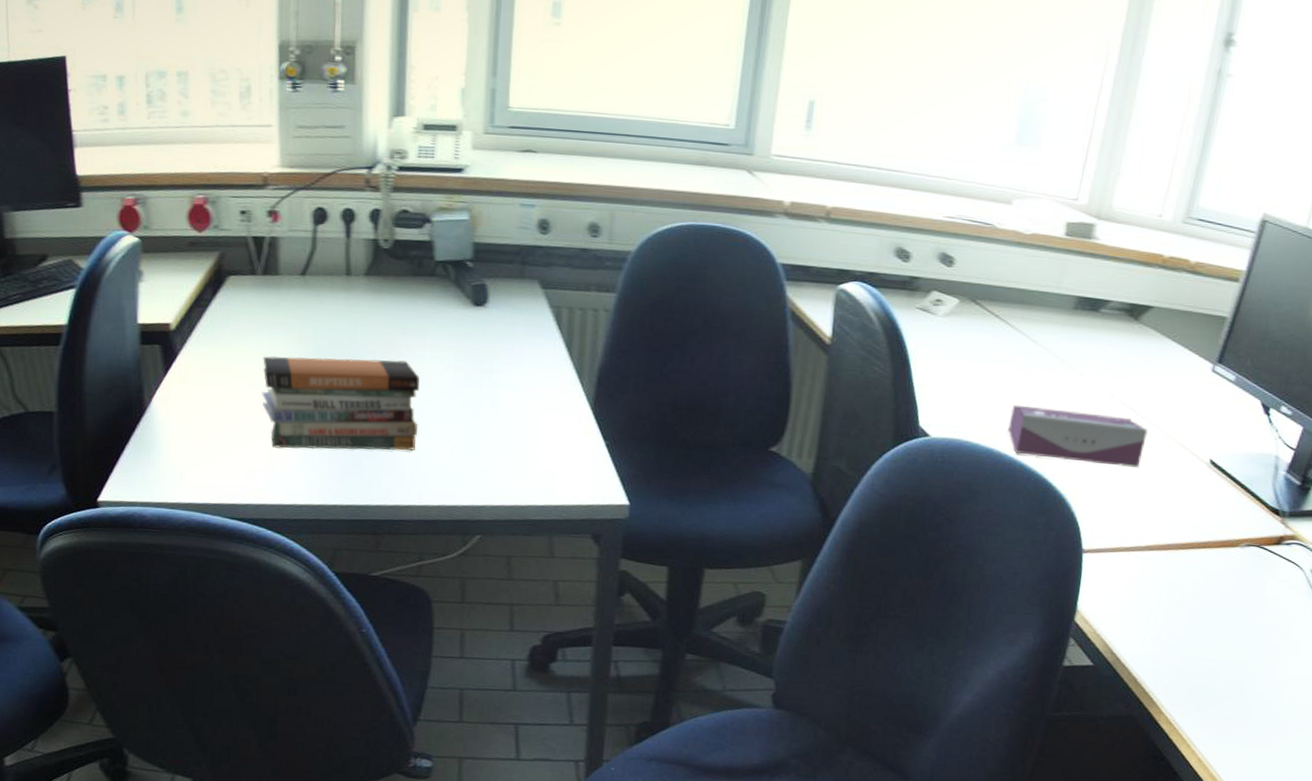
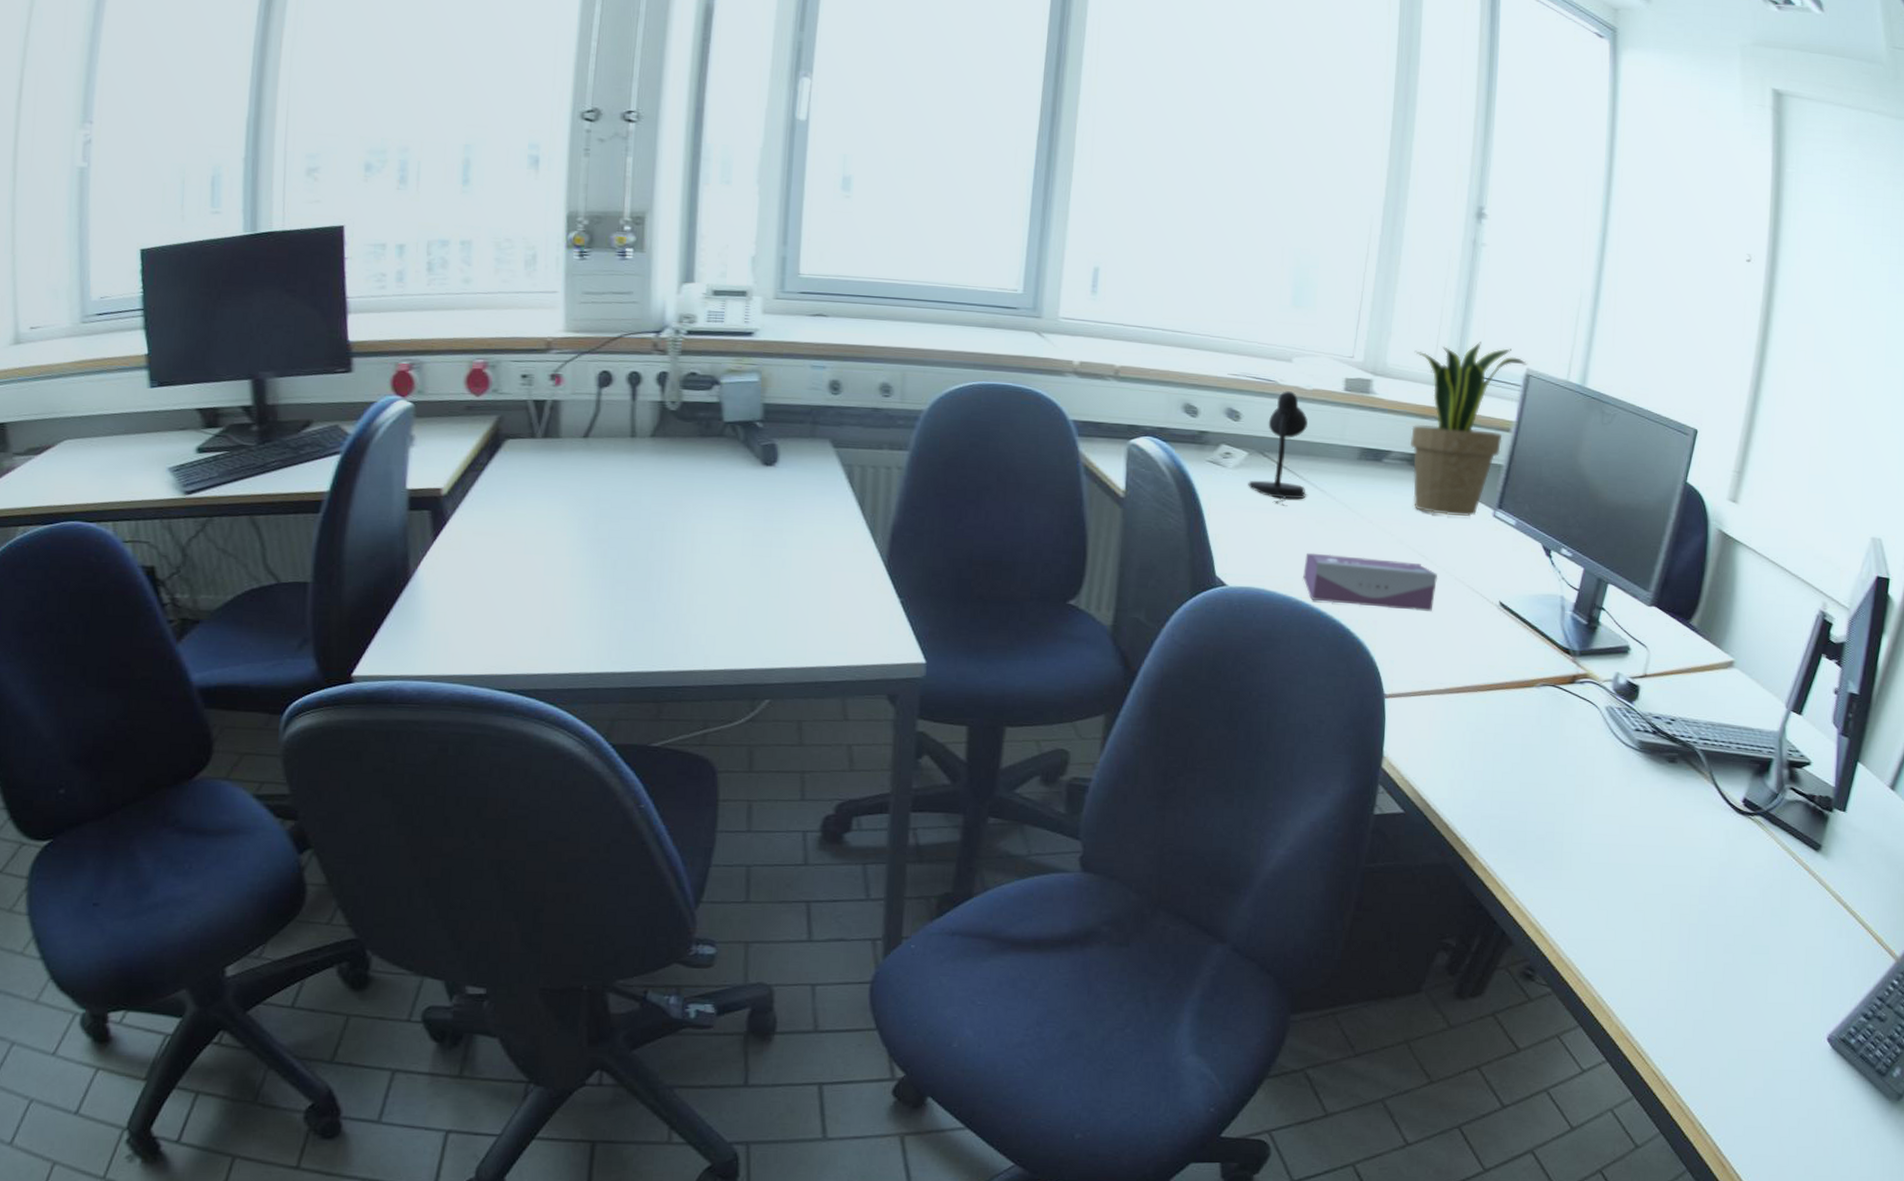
book stack: present [262,356,419,451] -> none [538,519,706,615]
desk lamp: none [957,235,1024,357] -> present [1248,391,1308,506]
potted plant: none [1129,184,1266,372] -> present [1410,342,1528,517]

